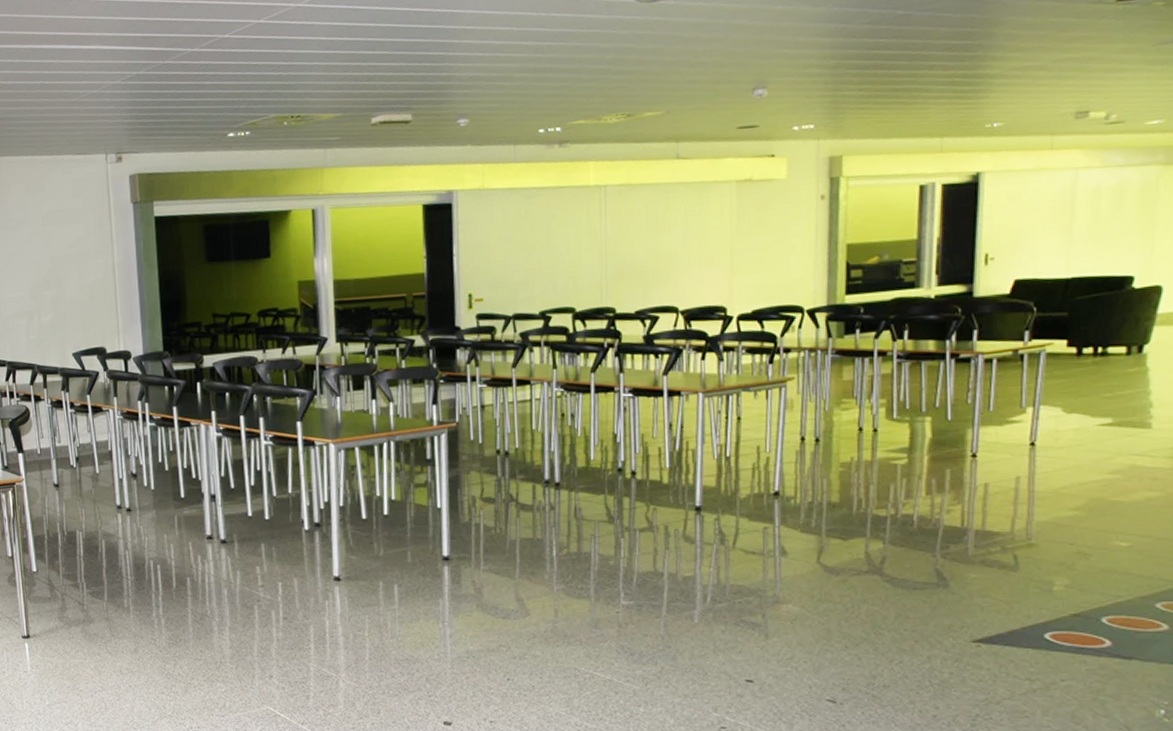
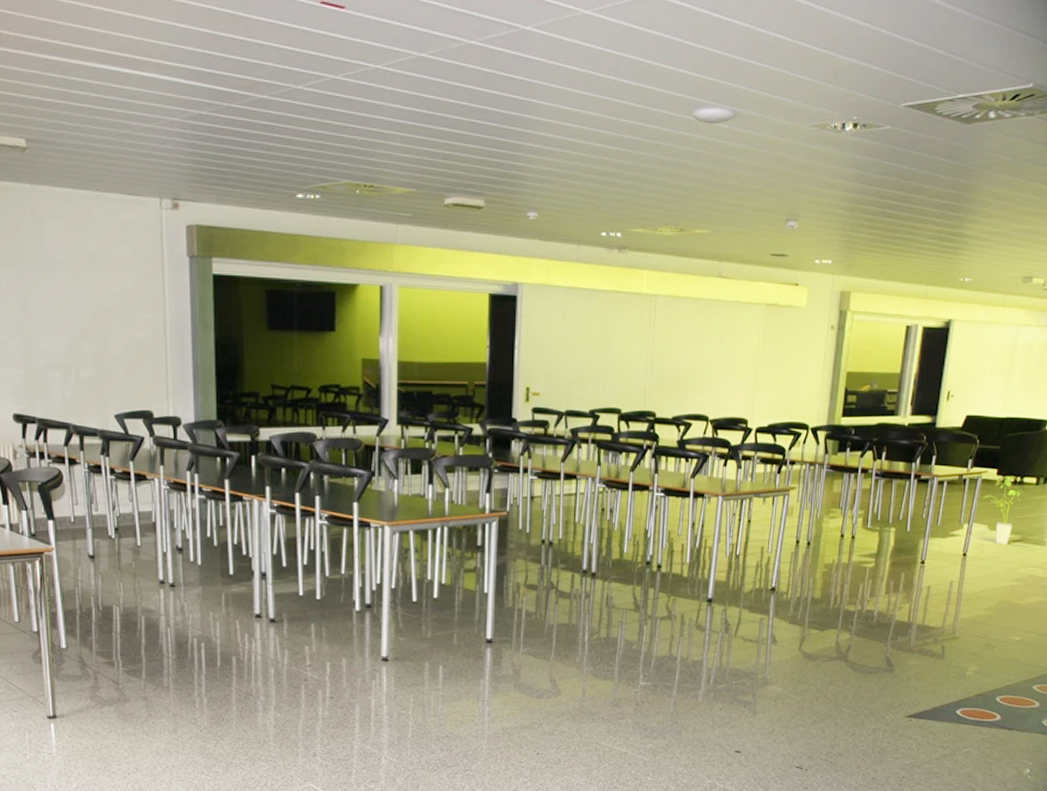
house plant: none [1050,346,1111,431] -> present [982,475,1025,546]

